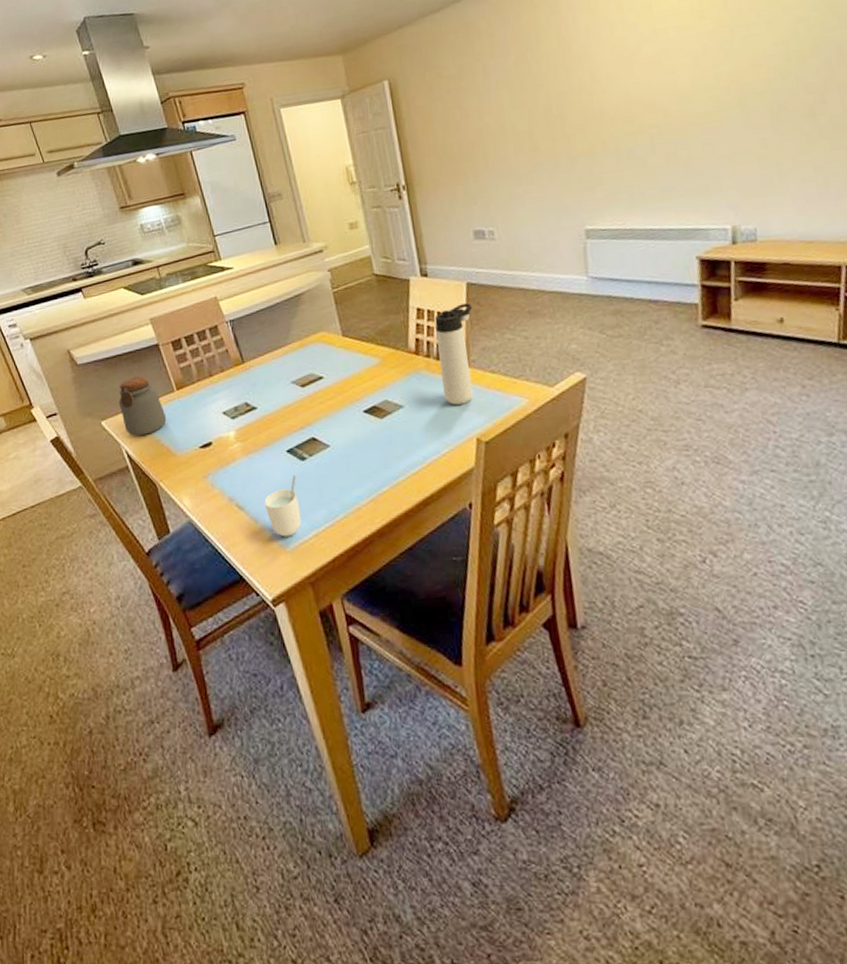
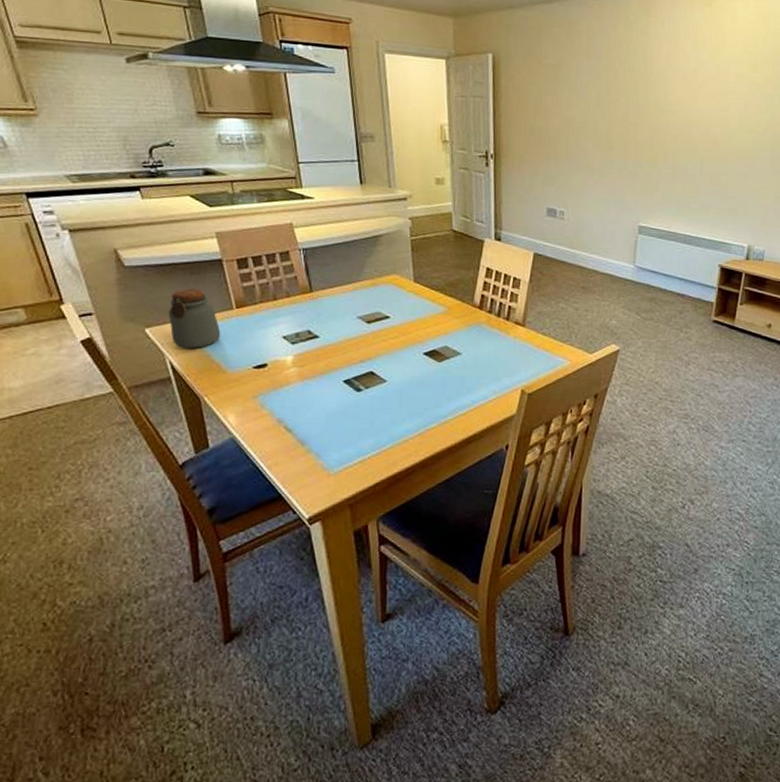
cup: present [264,475,302,537] -> none [313,405,349,461]
thermos bottle: present [434,303,474,405] -> none [499,271,536,359]

